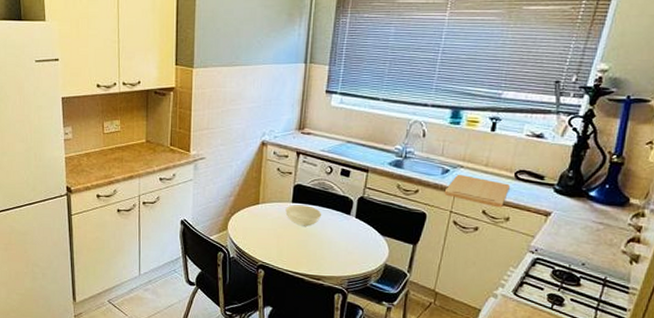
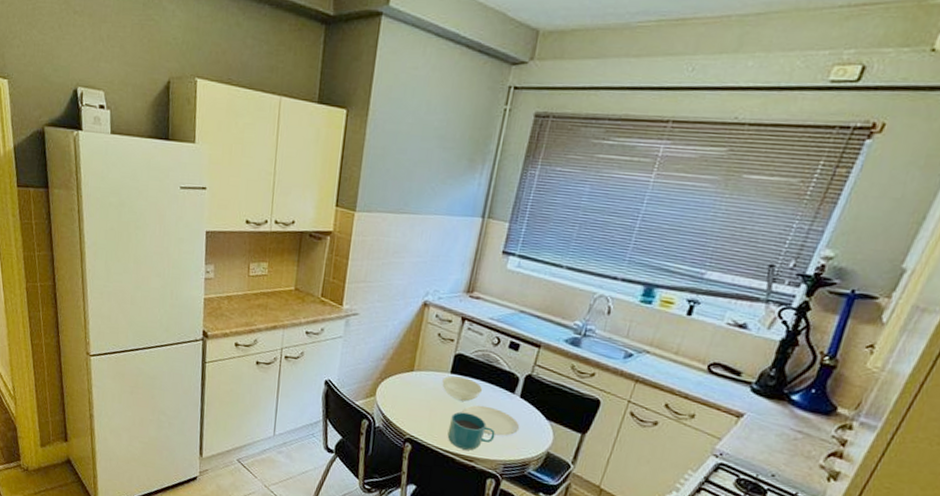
cup: none [295,236,337,270] -> present [447,412,495,451]
plate: none [306,228,359,254] -> present [462,405,520,437]
cutting board: present [444,174,510,208] -> none [623,360,701,403]

